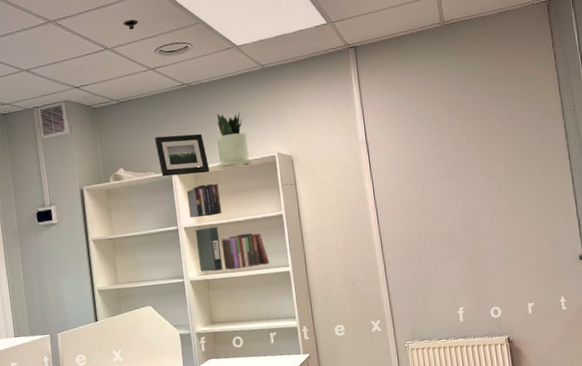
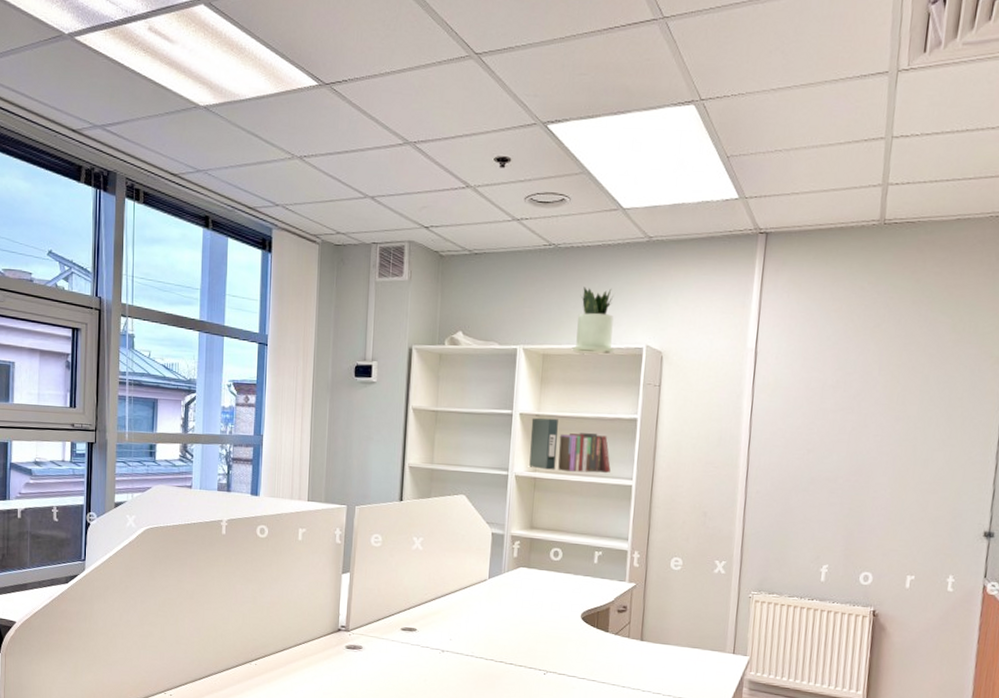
picture frame: present [154,133,210,177] -> none [504,302,563,355]
books: present [186,184,222,218] -> none [529,367,569,406]

